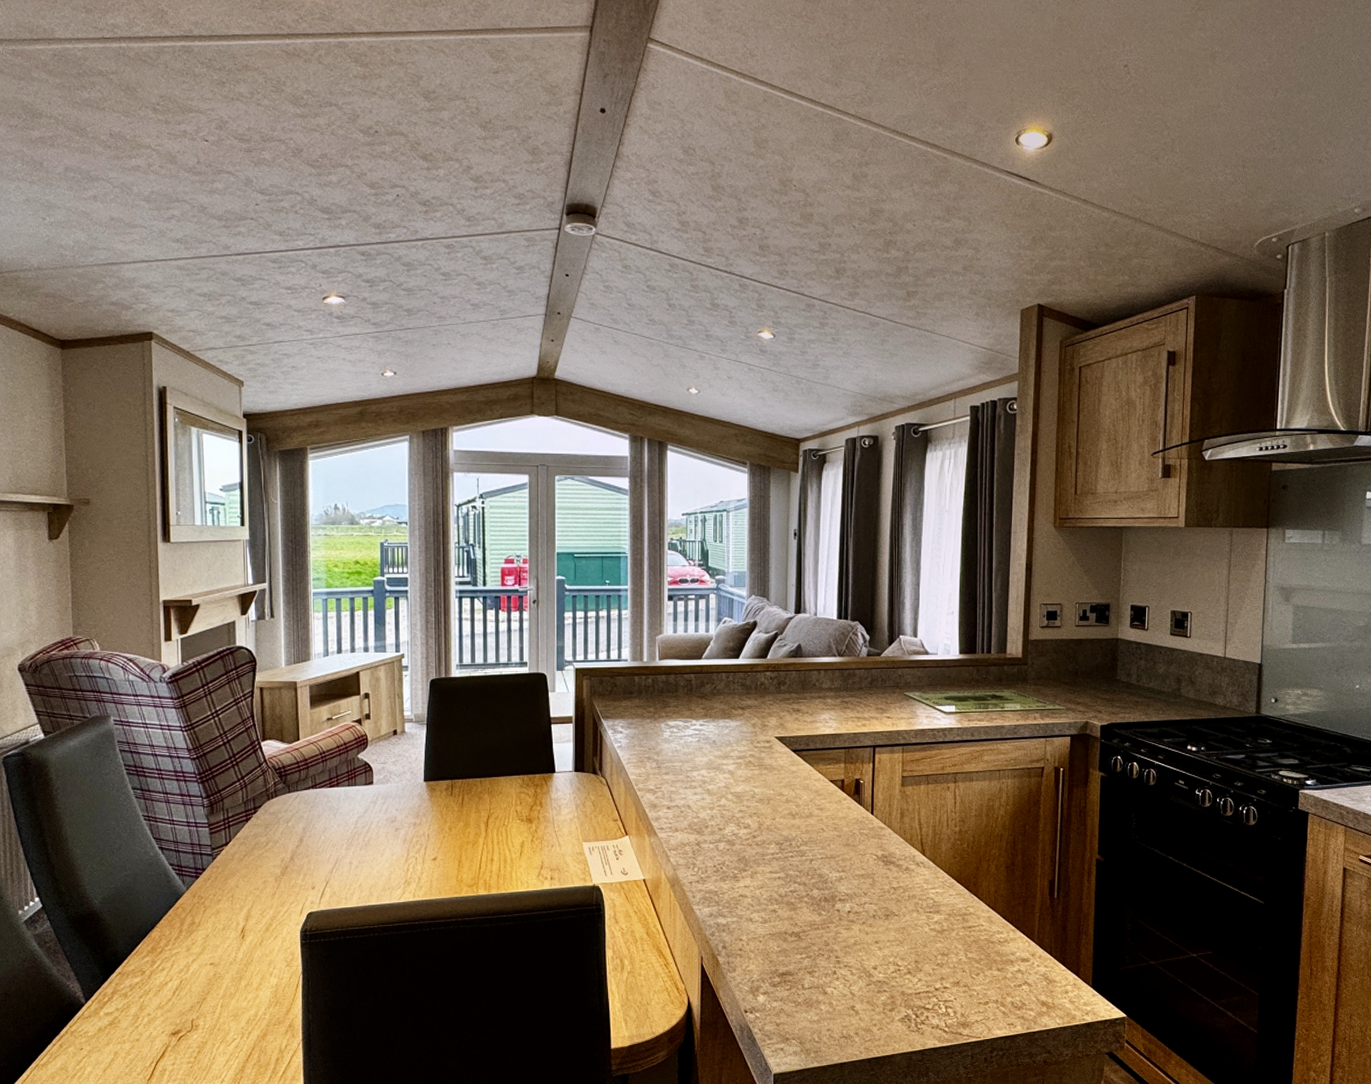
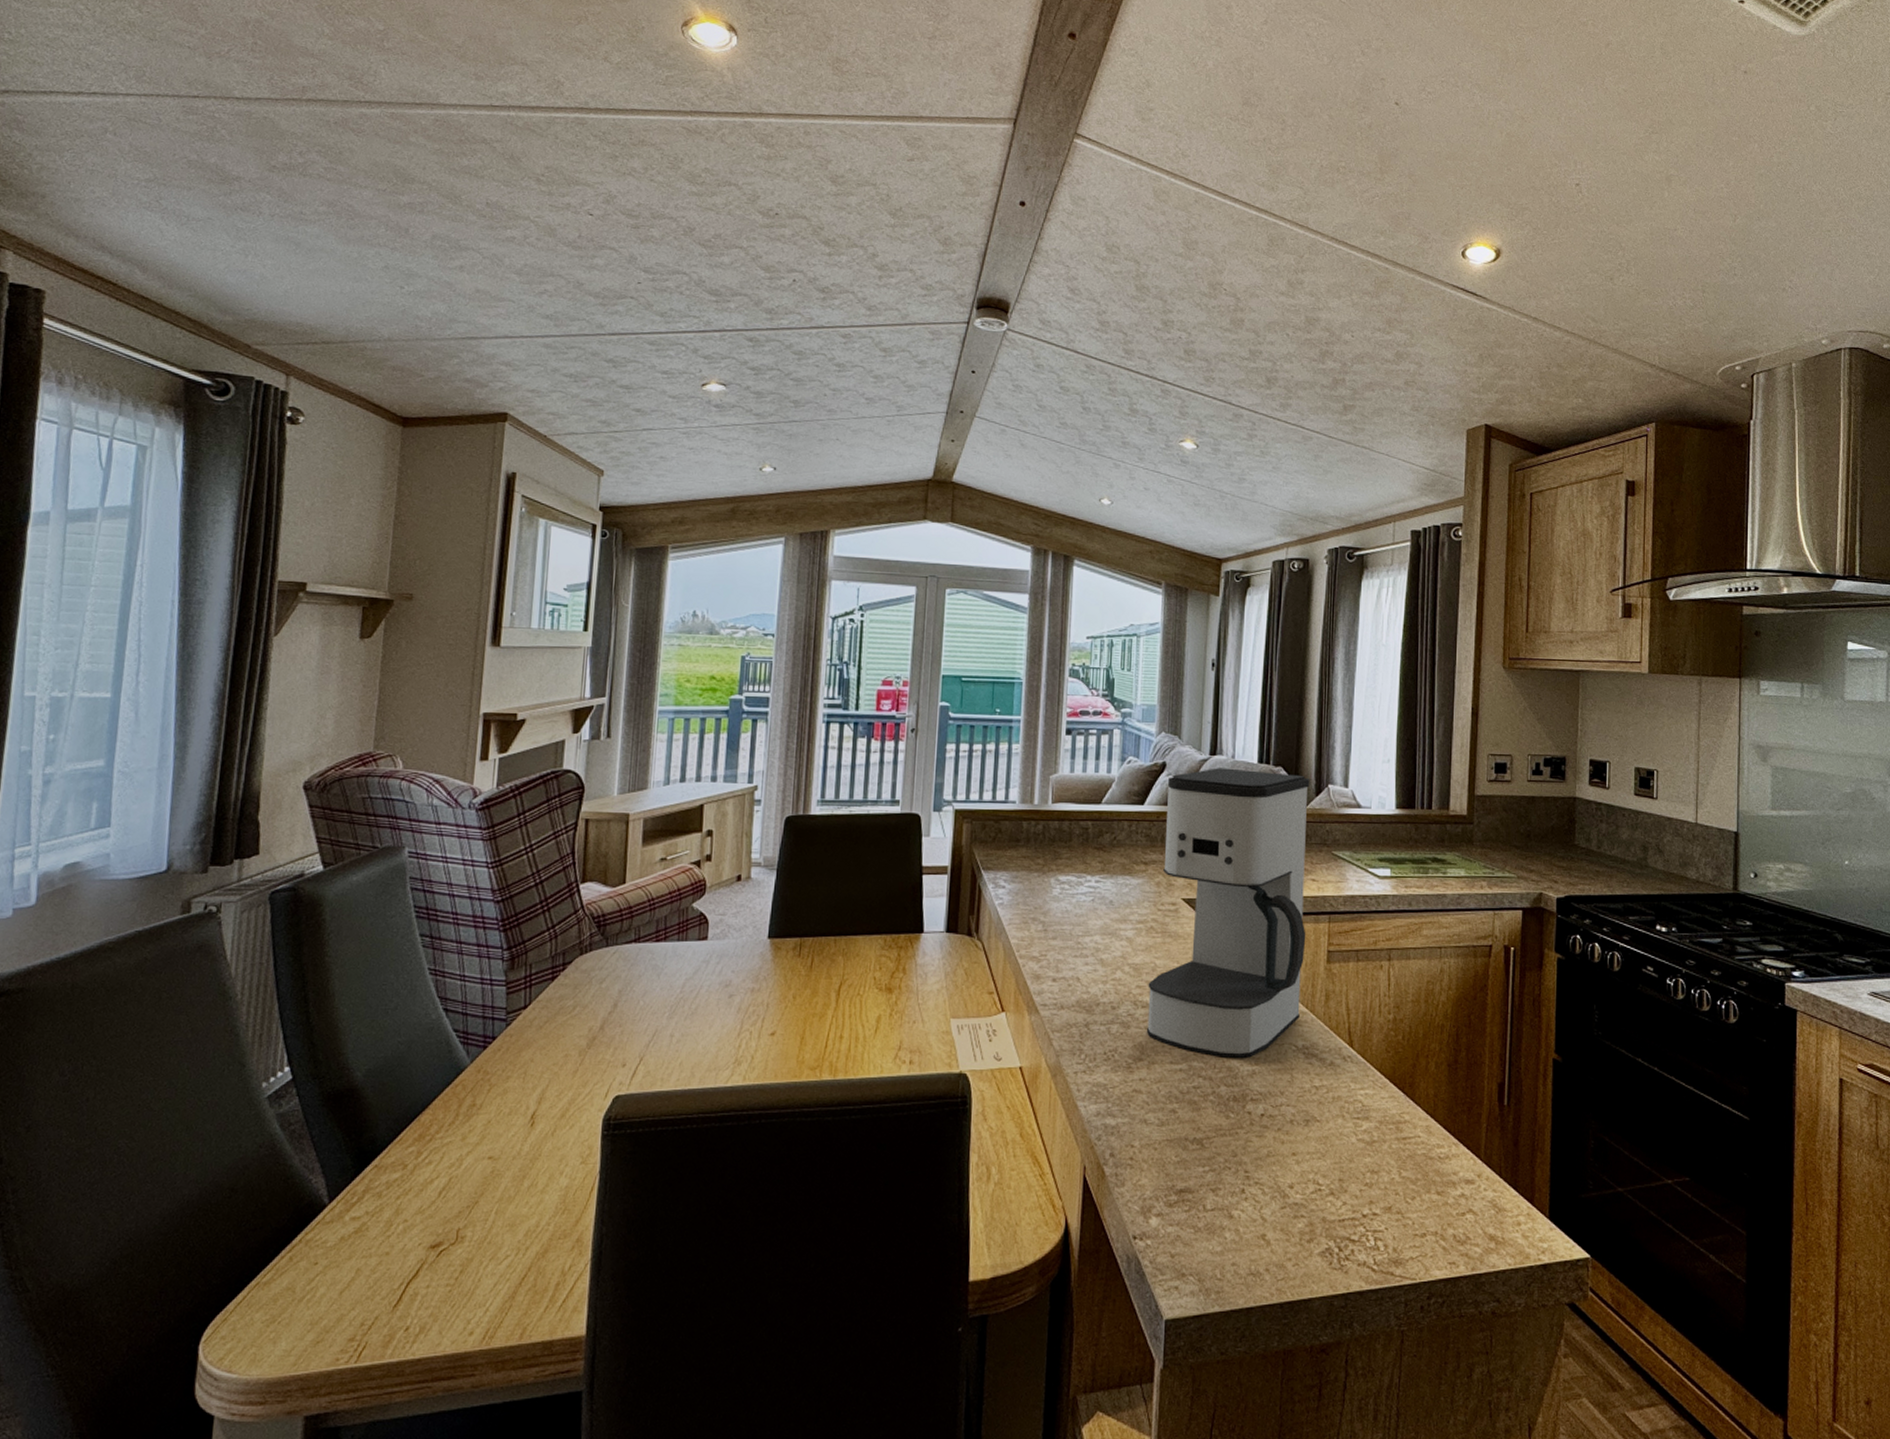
coffee maker: none [748,624,884,867] -> present [1146,768,1310,1059]

